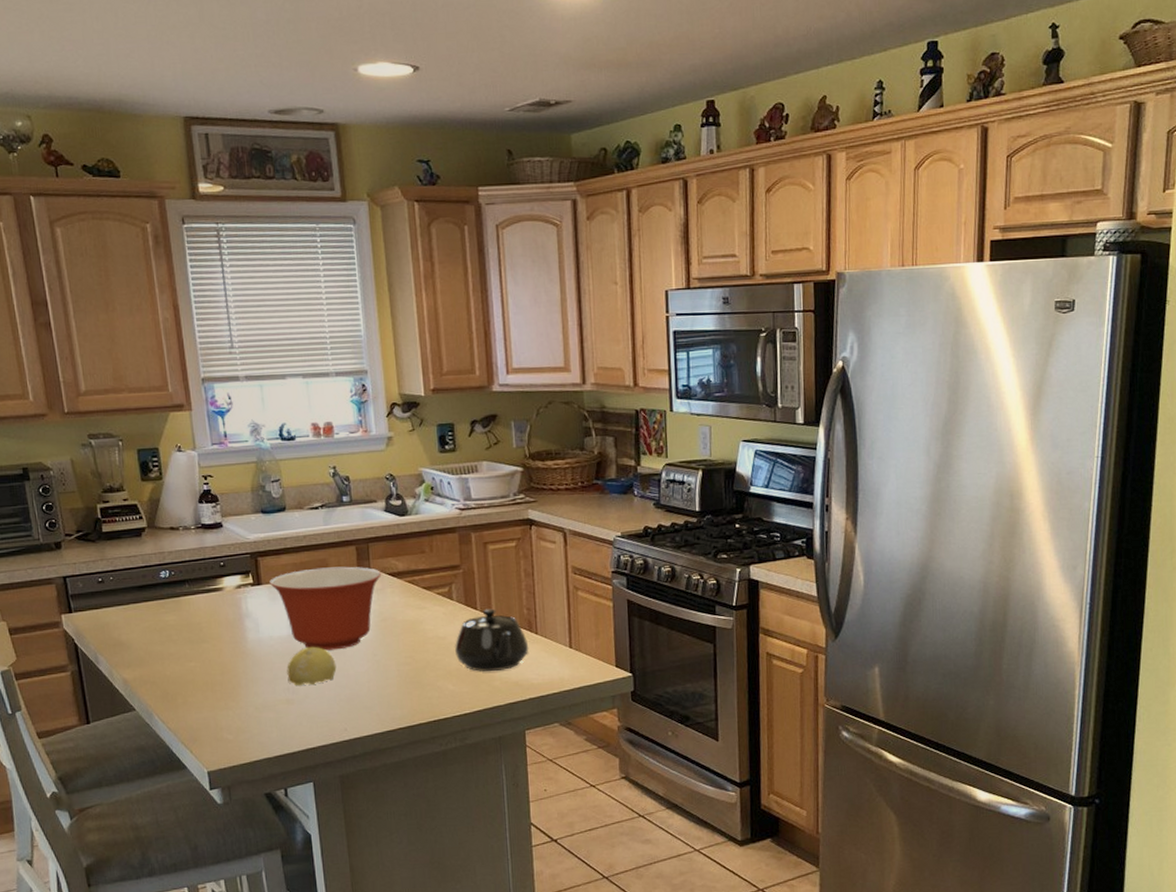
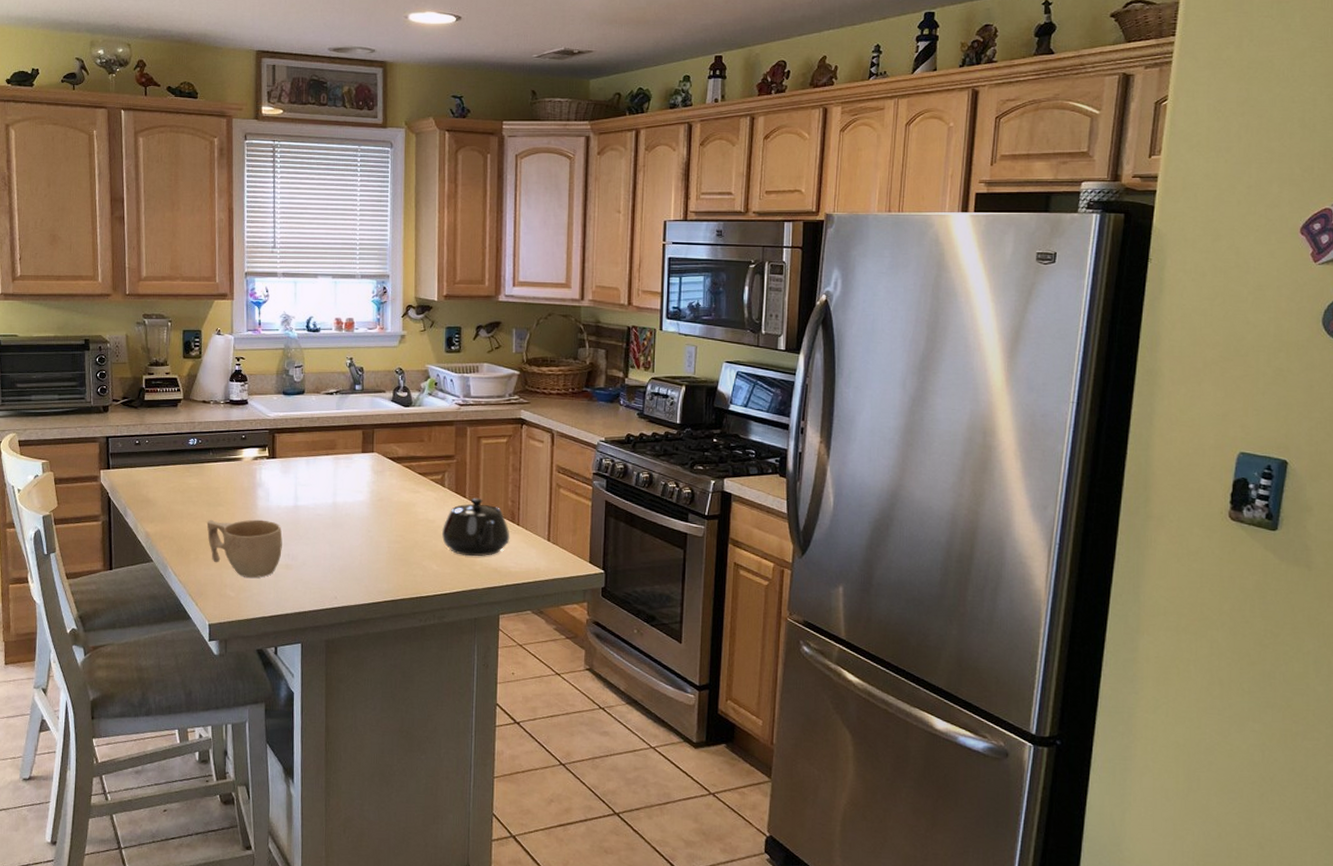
cup: none [191,653,281,718] -> present [206,519,283,579]
mixing bowl: present [269,566,382,651] -> none [283,447,383,523]
fruit: present [287,646,337,686] -> none [289,518,334,554]

